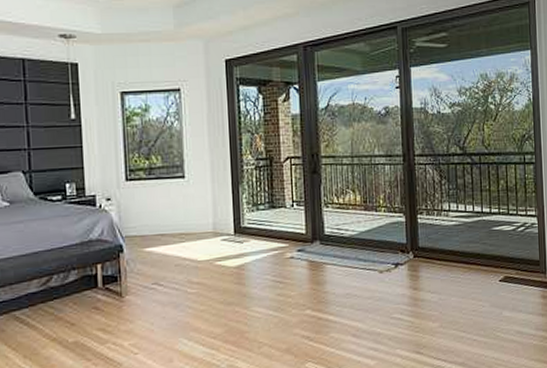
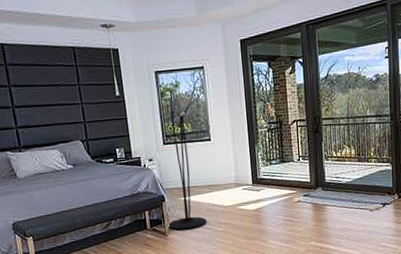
floor lamp: none [124,110,175,291] -> present [167,86,207,231]

